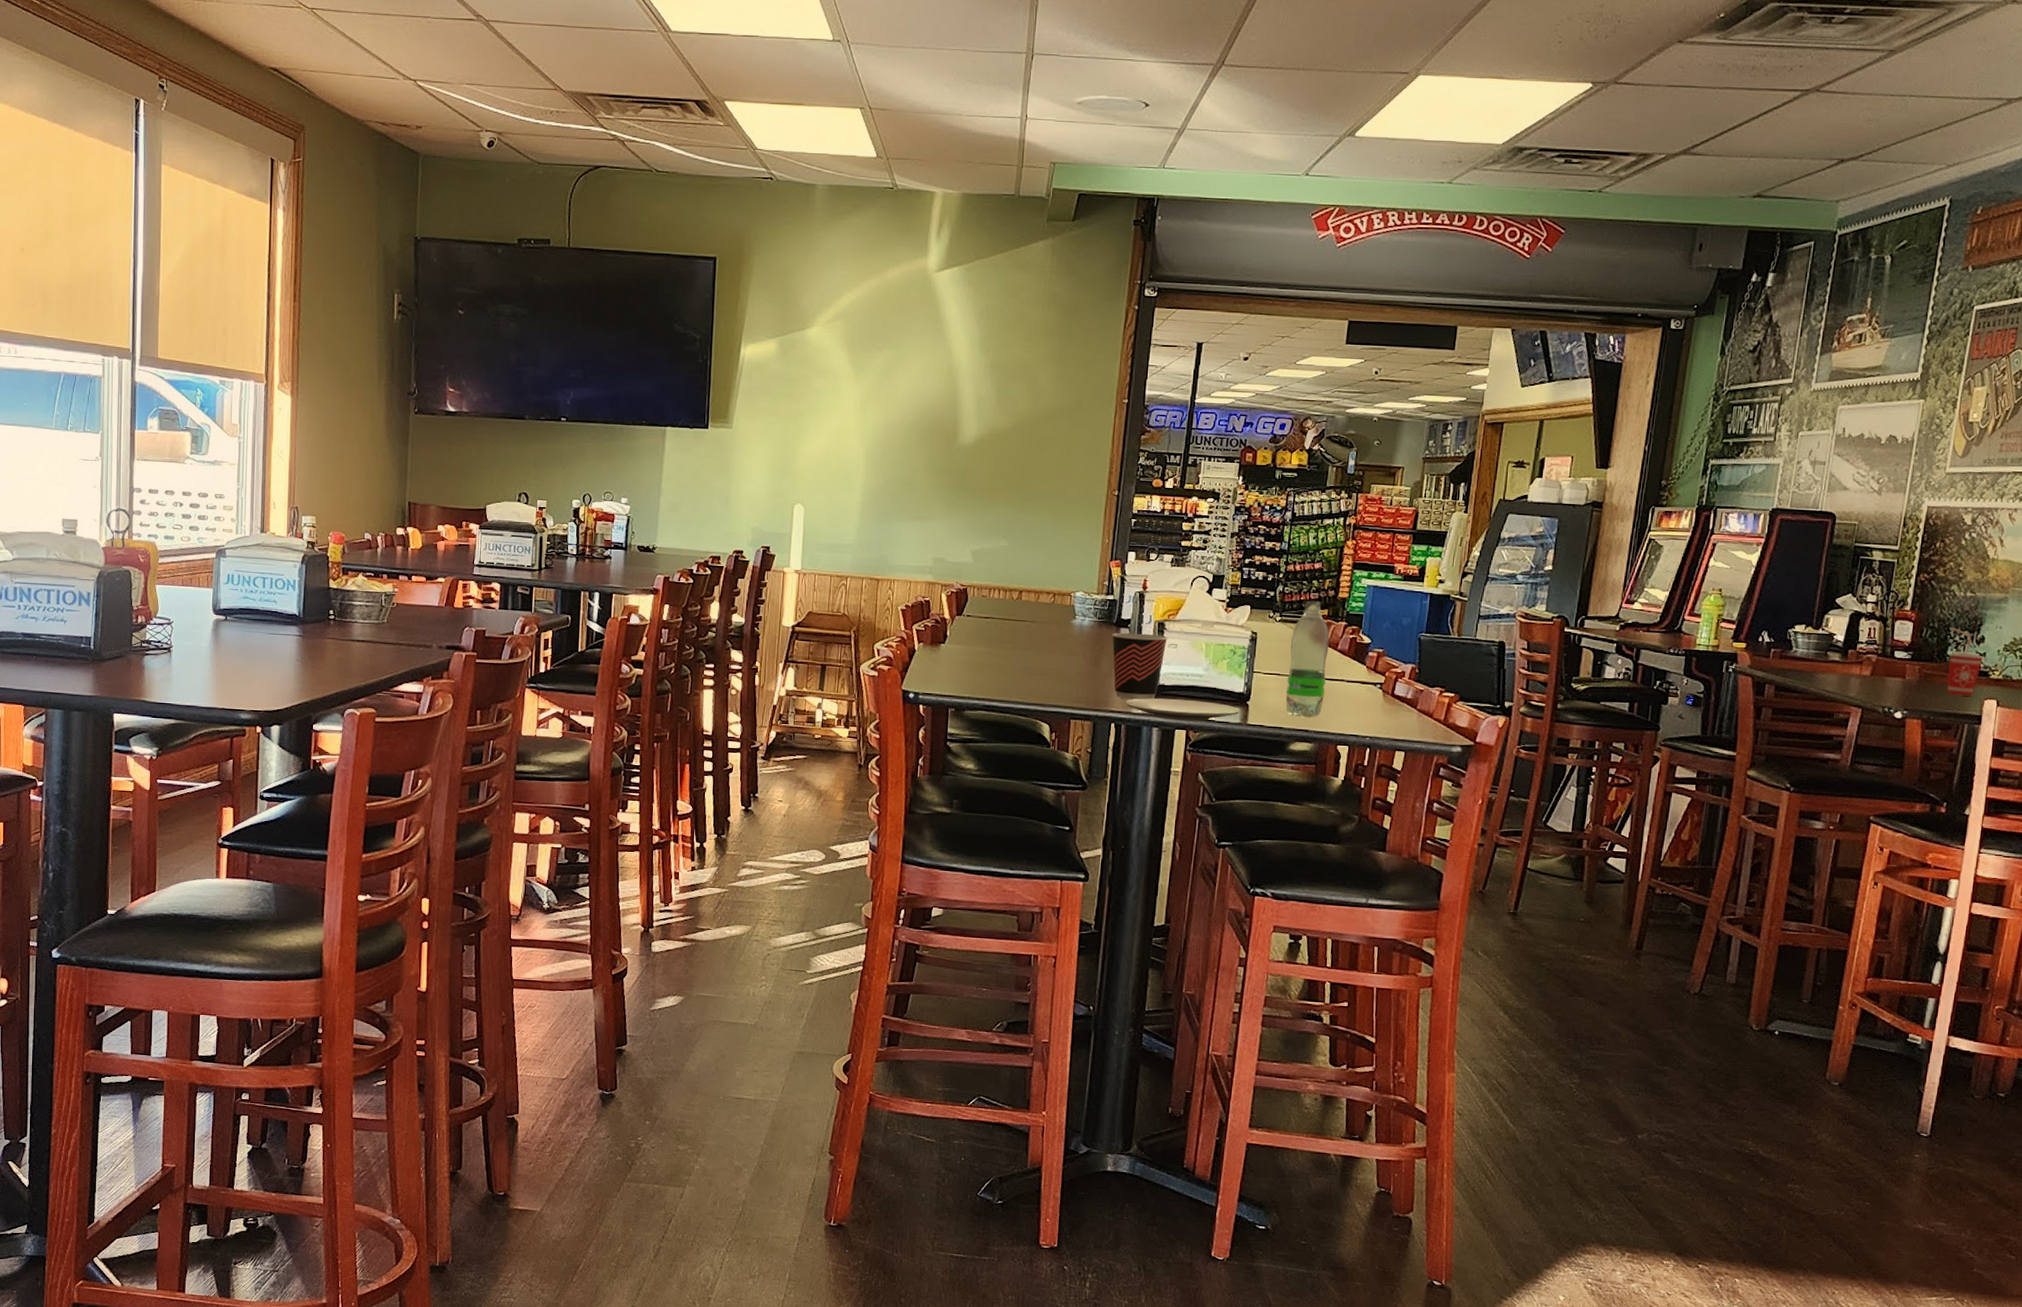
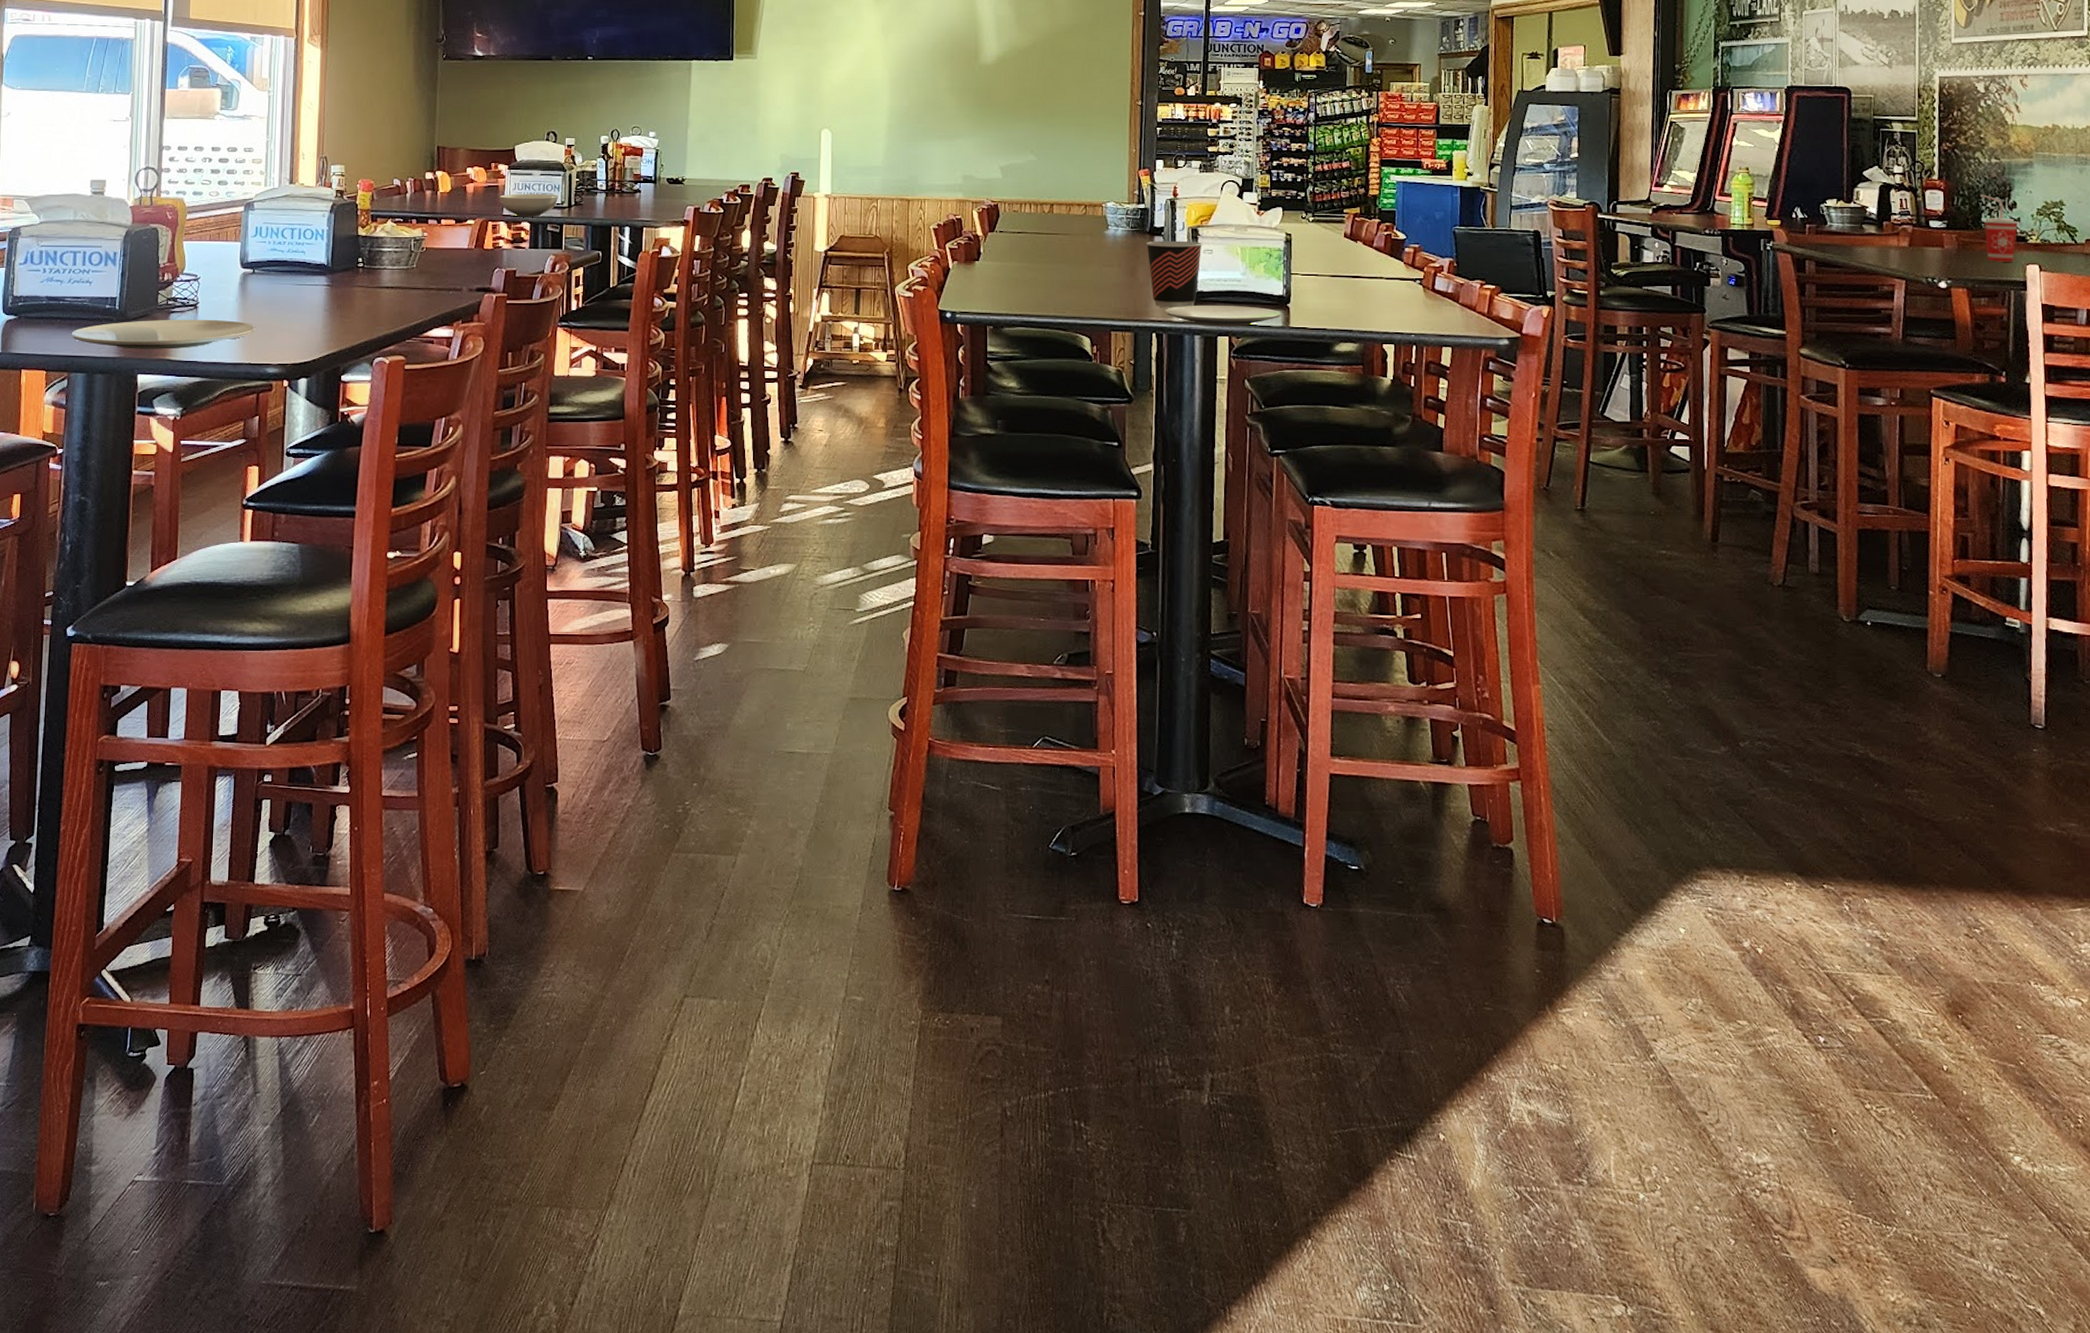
plate: none [47,661,228,691] -> present [71,319,255,349]
bowl: none [470,553,529,578] -> present [499,193,558,217]
bottle: present [1286,601,1330,718] -> none [1325,200,1365,317]

